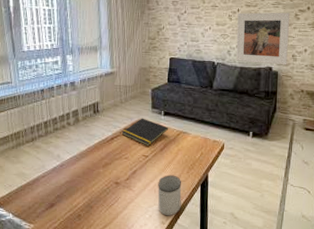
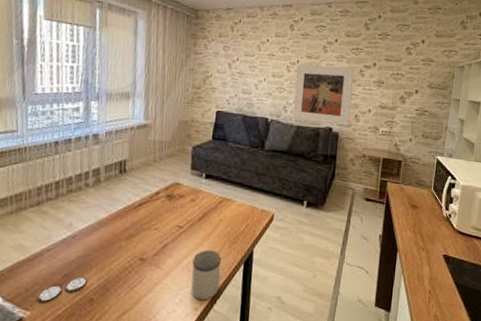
coaster: none [39,197,75,217] -> present [38,277,87,302]
notepad: present [121,118,169,147] -> none [152,180,210,215]

